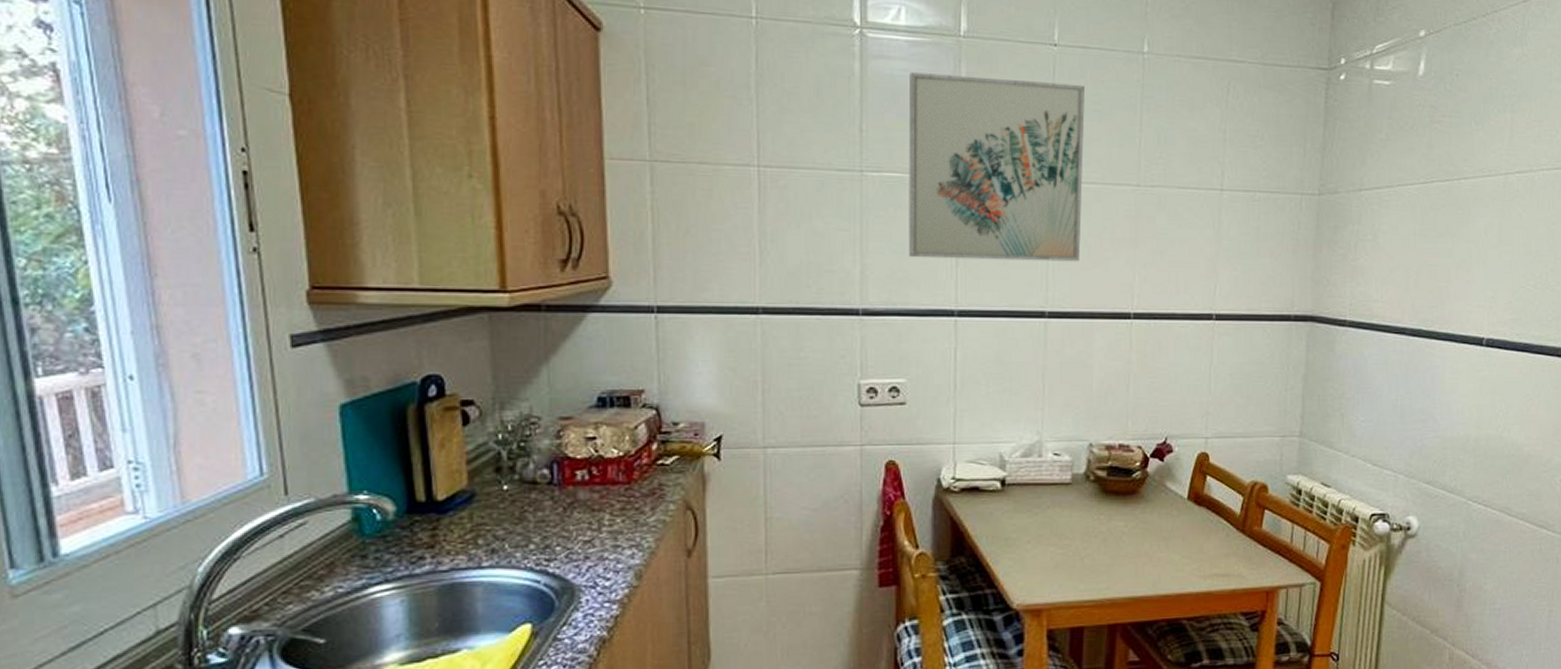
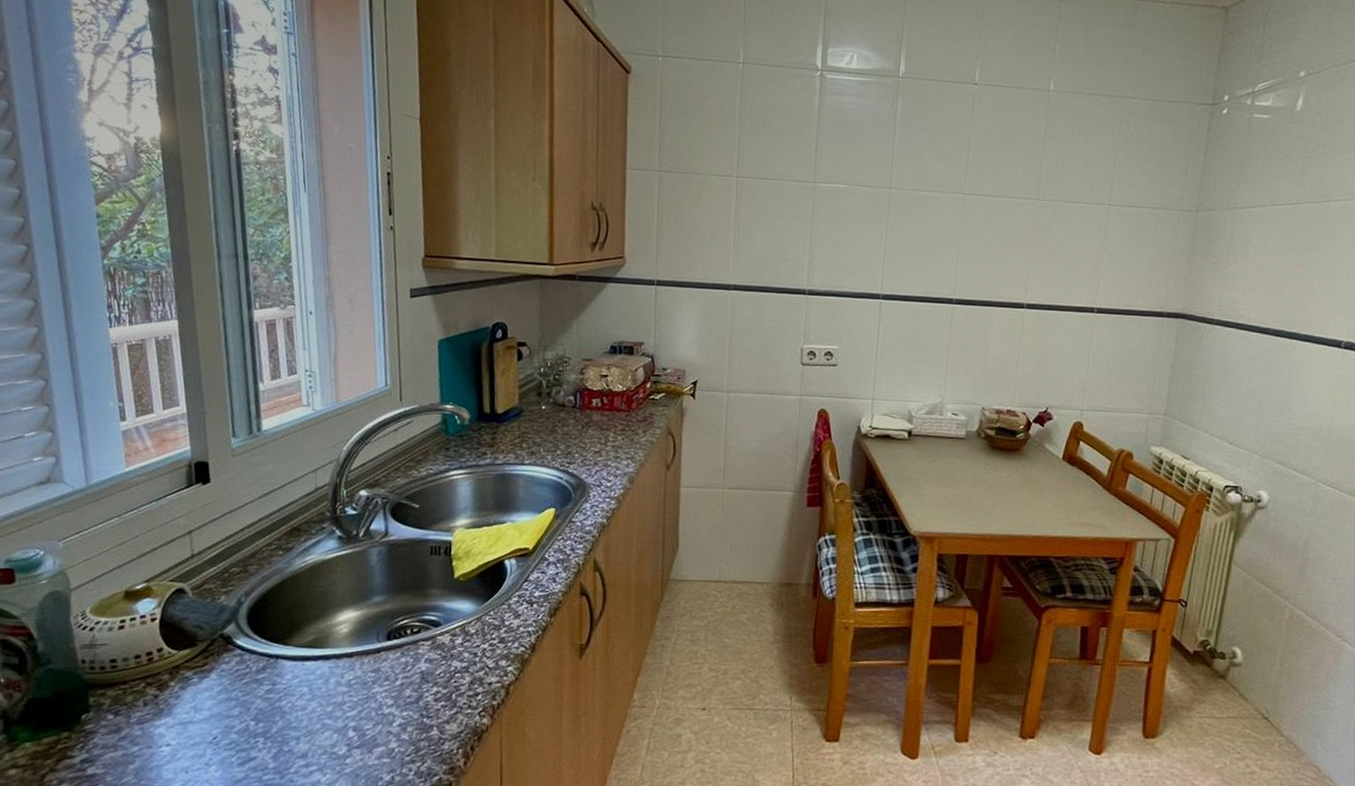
wall art: present [908,72,1085,262] -> none [847,105,998,260]

